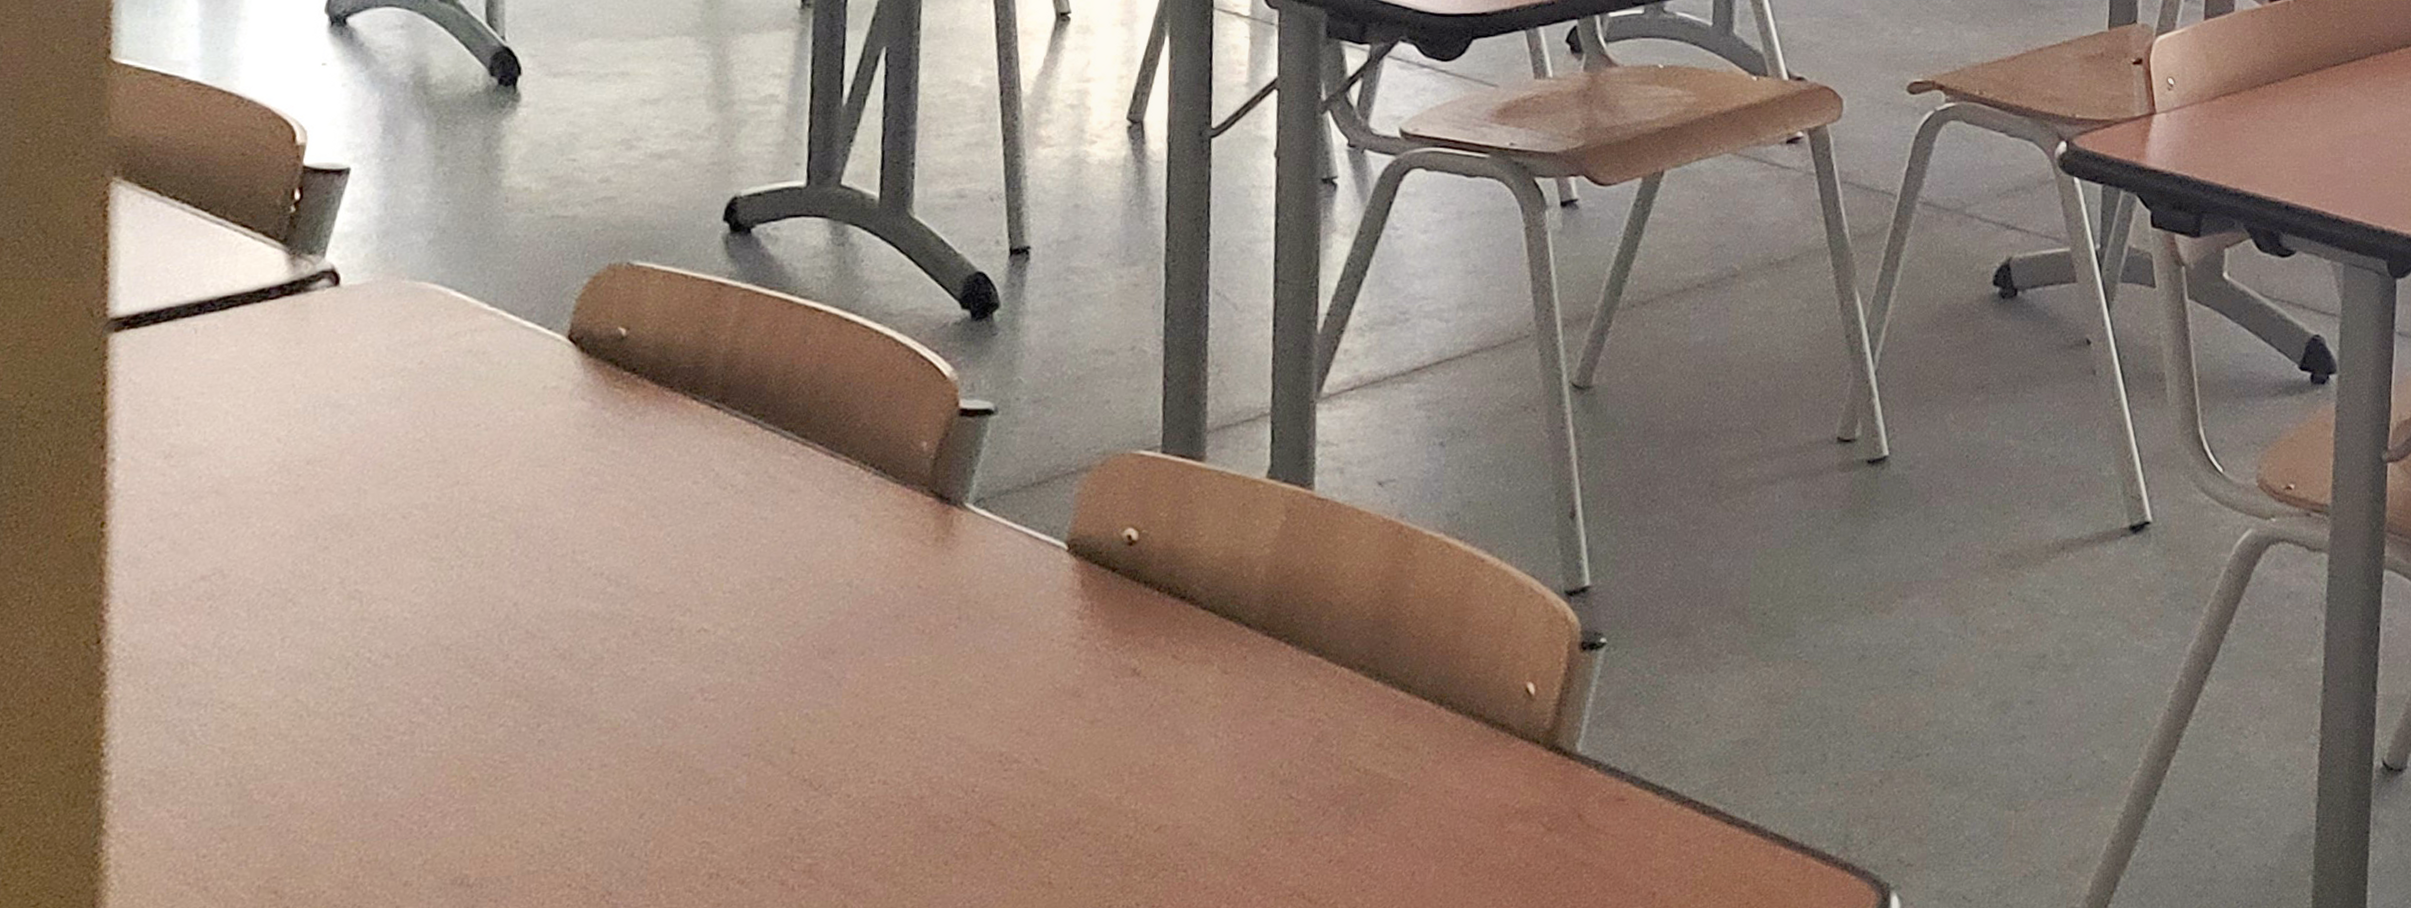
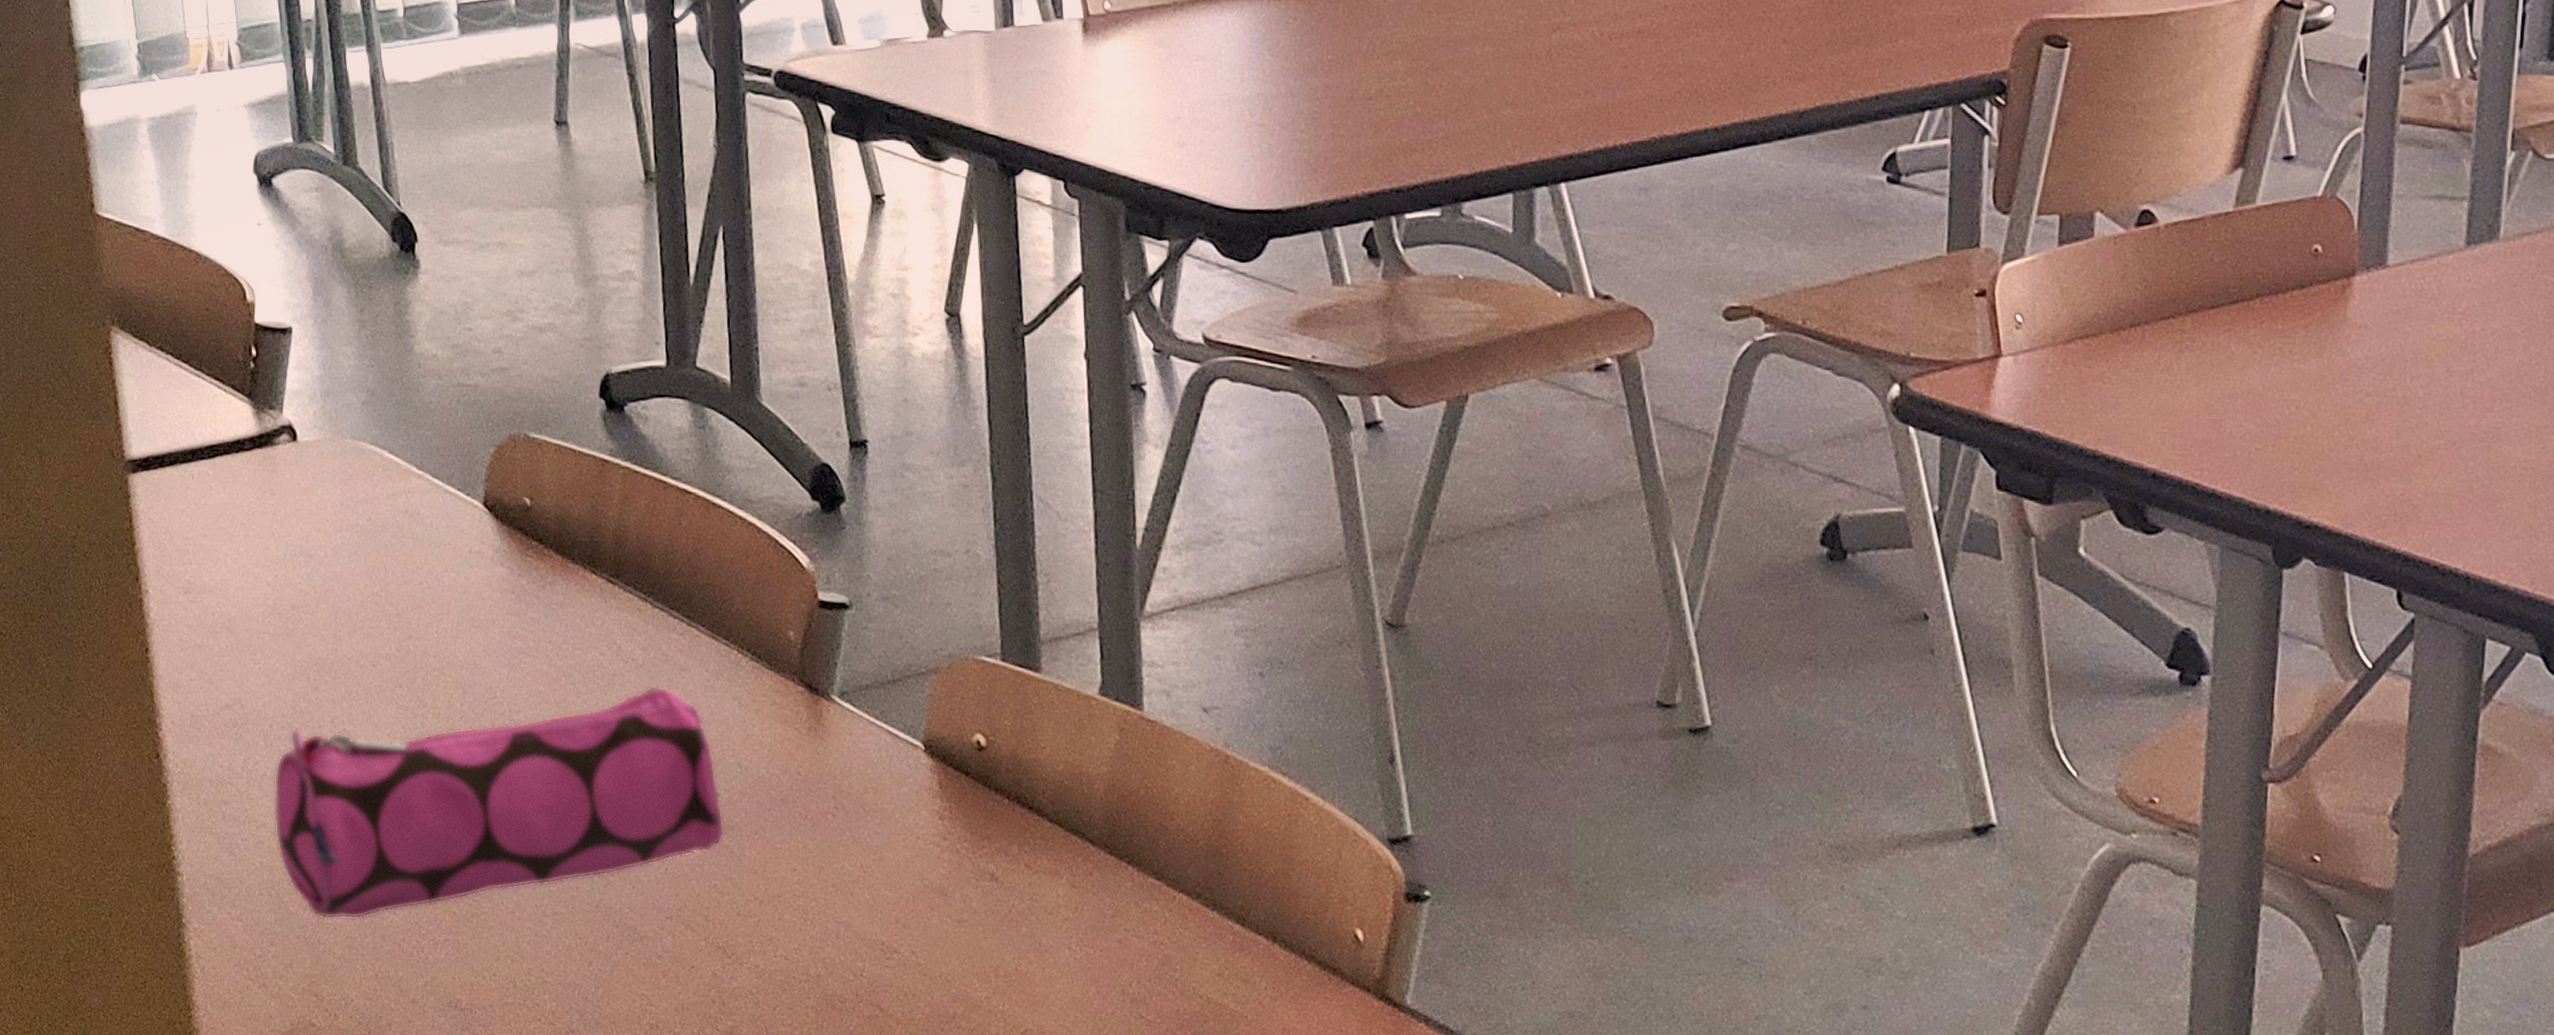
pencil case: none [246,511,825,804] -> present [273,686,725,920]

